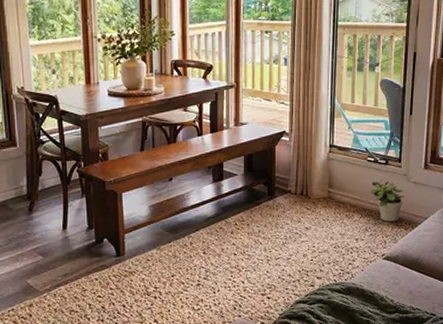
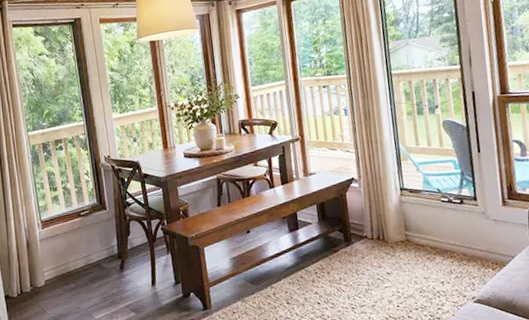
potted plant: present [370,179,405,222] -> none [449,218,487,263]

